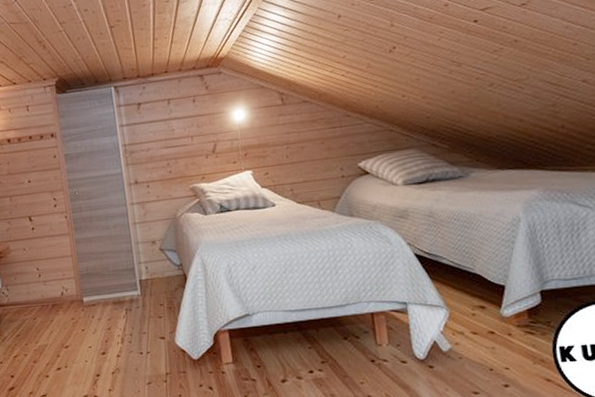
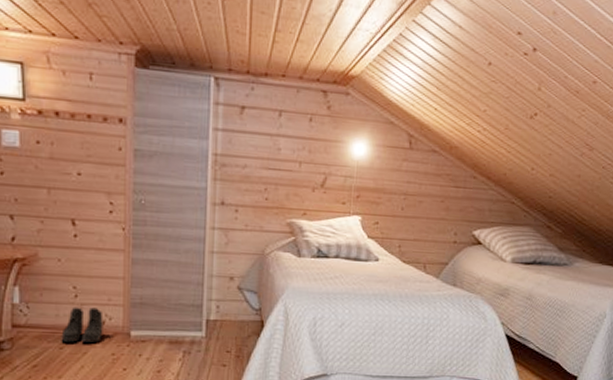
boots: none [33,283,63,314] -> present [61,307,103,343]

